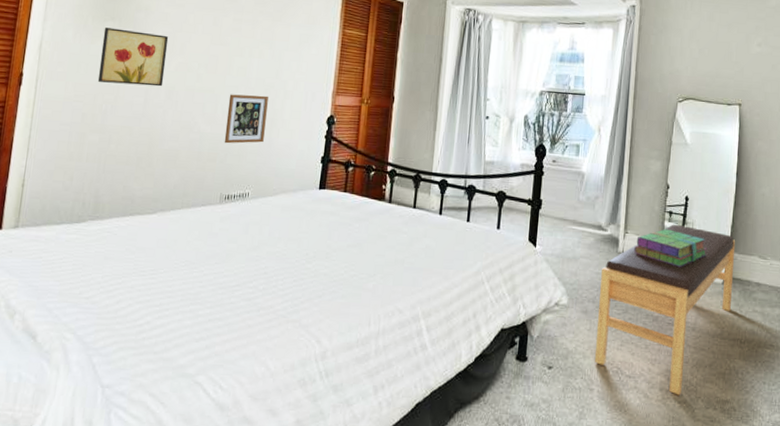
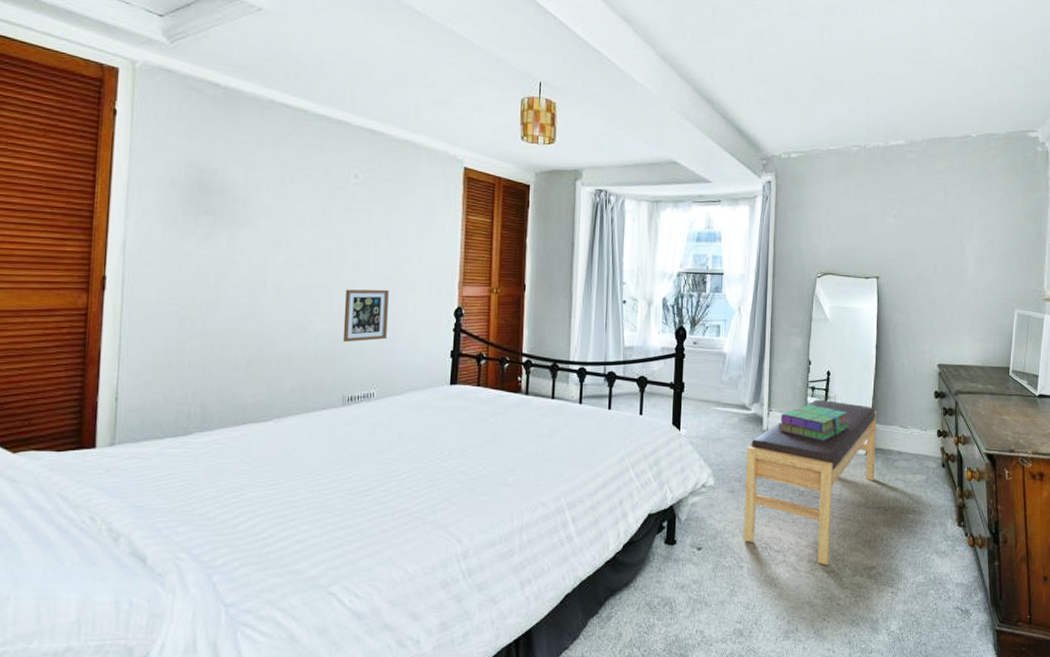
wall art: present [97,27,169,87] -> none [194,223,273,285]

